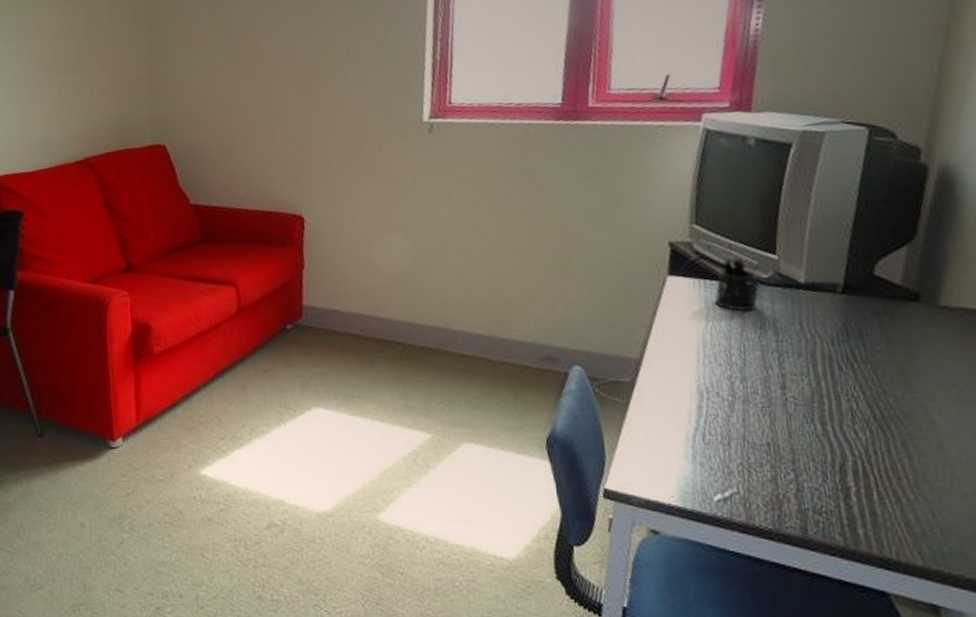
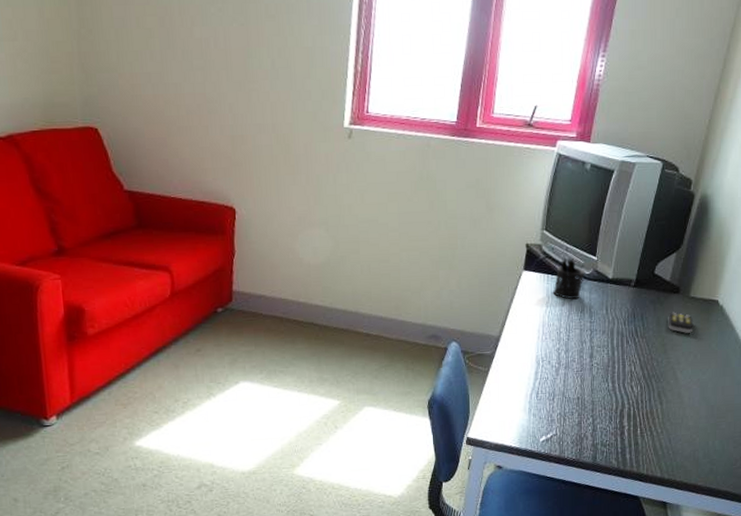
remote control: none [905,327,953,357] -> present [668,312,694,333]

